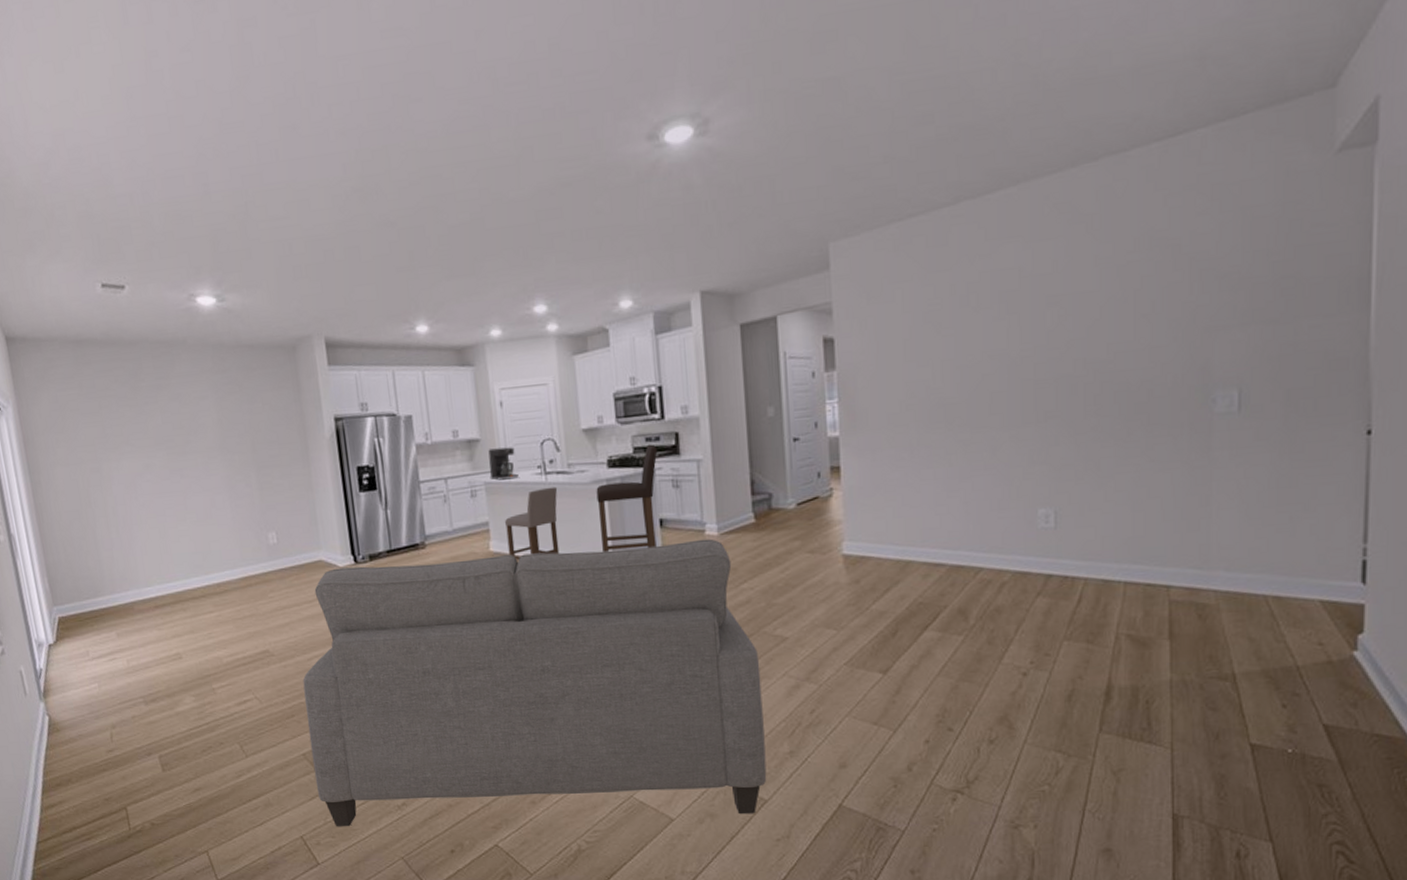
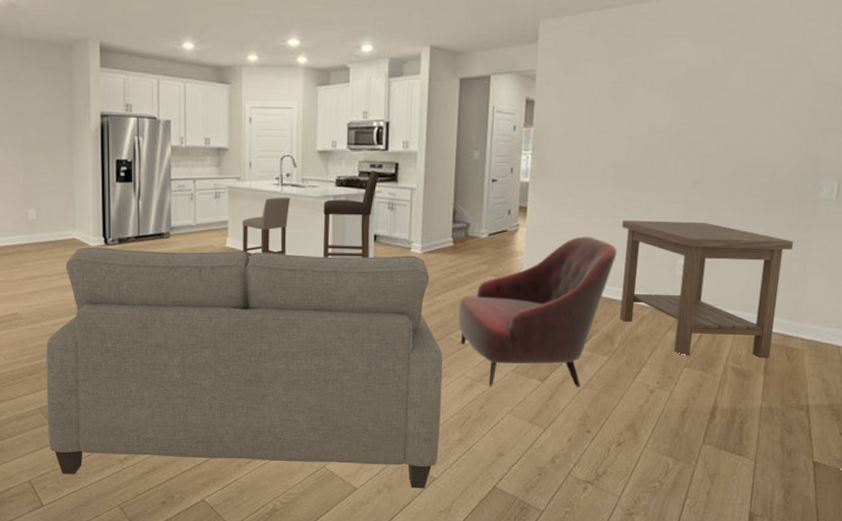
coffee maker: present [488,447,519,480] -> none [233,158,259,186]
armchair: none [771,493,960,685] -> present [458,236,617,388]
side table: none [962,460,1187,626] -> present [620,221,793,358]

